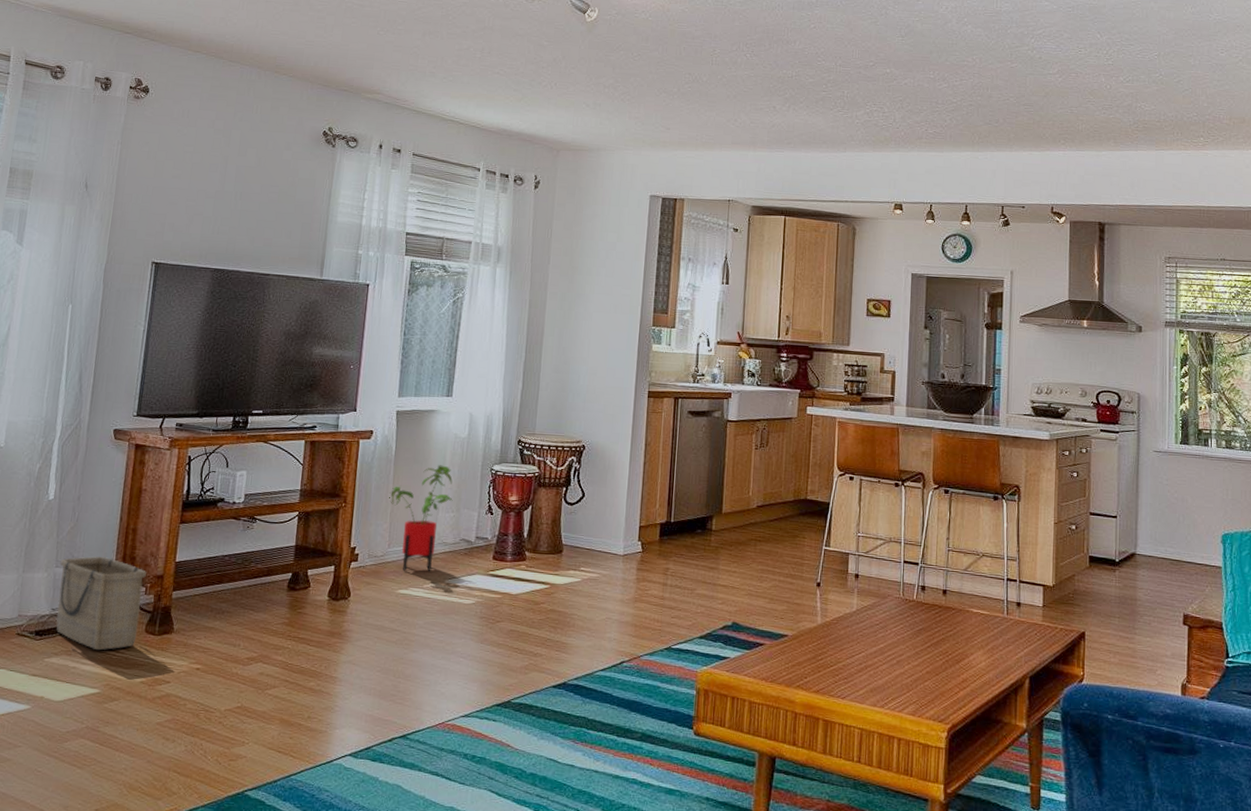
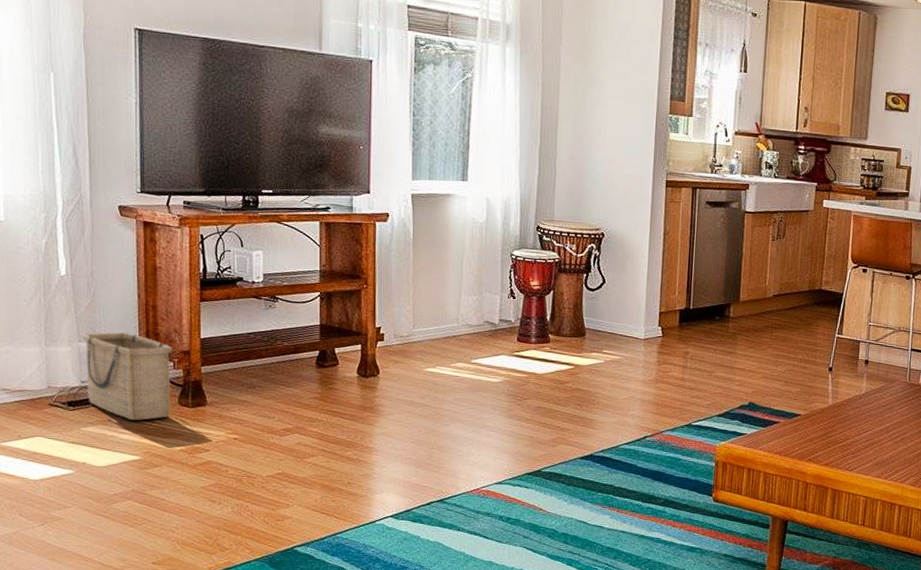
house plant: present [389,465,453,571] -> none [410,249,475,351]

